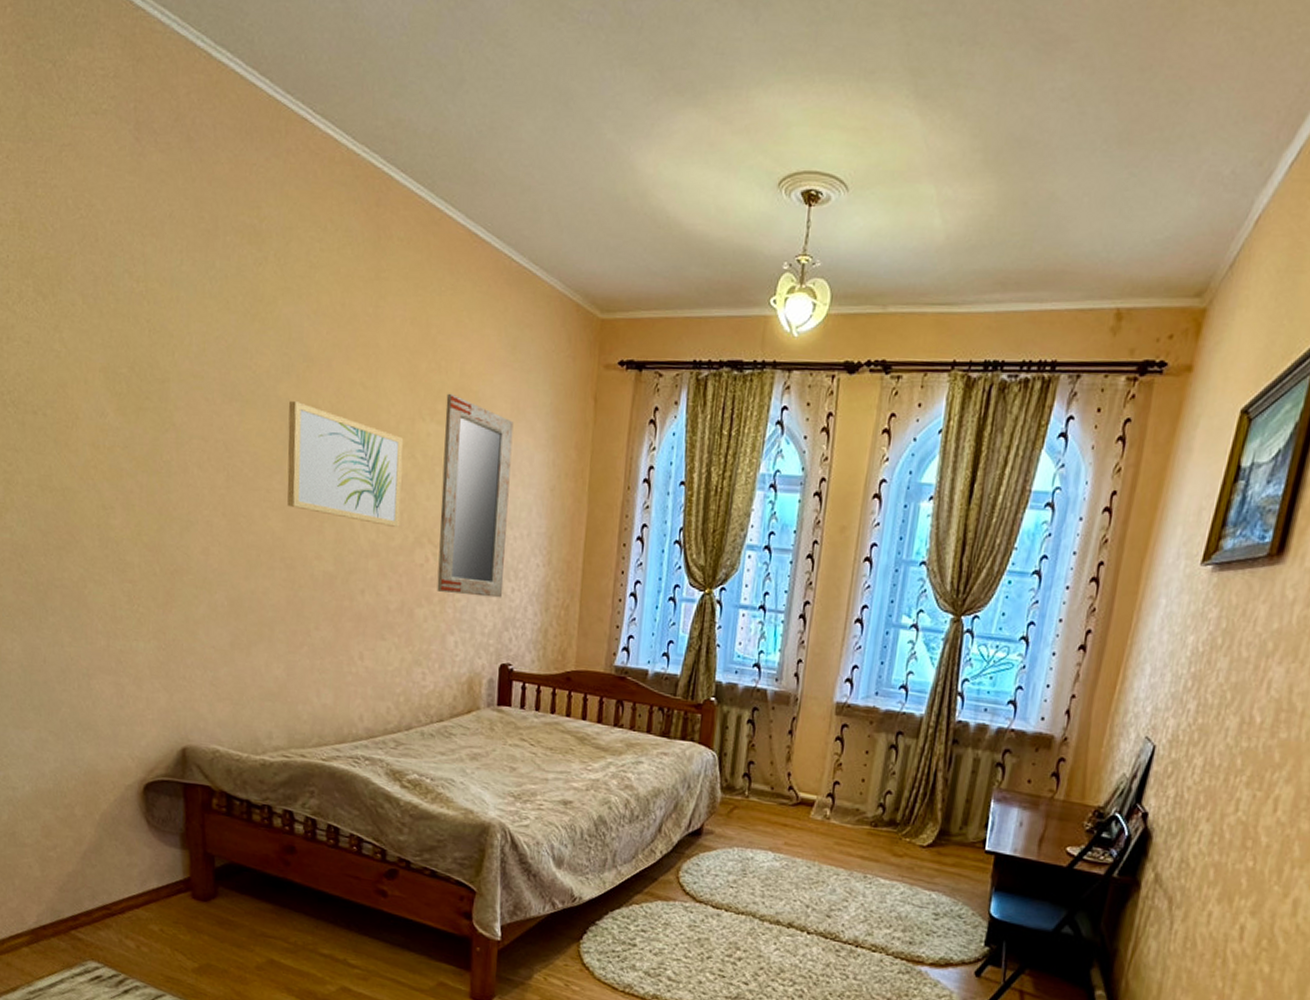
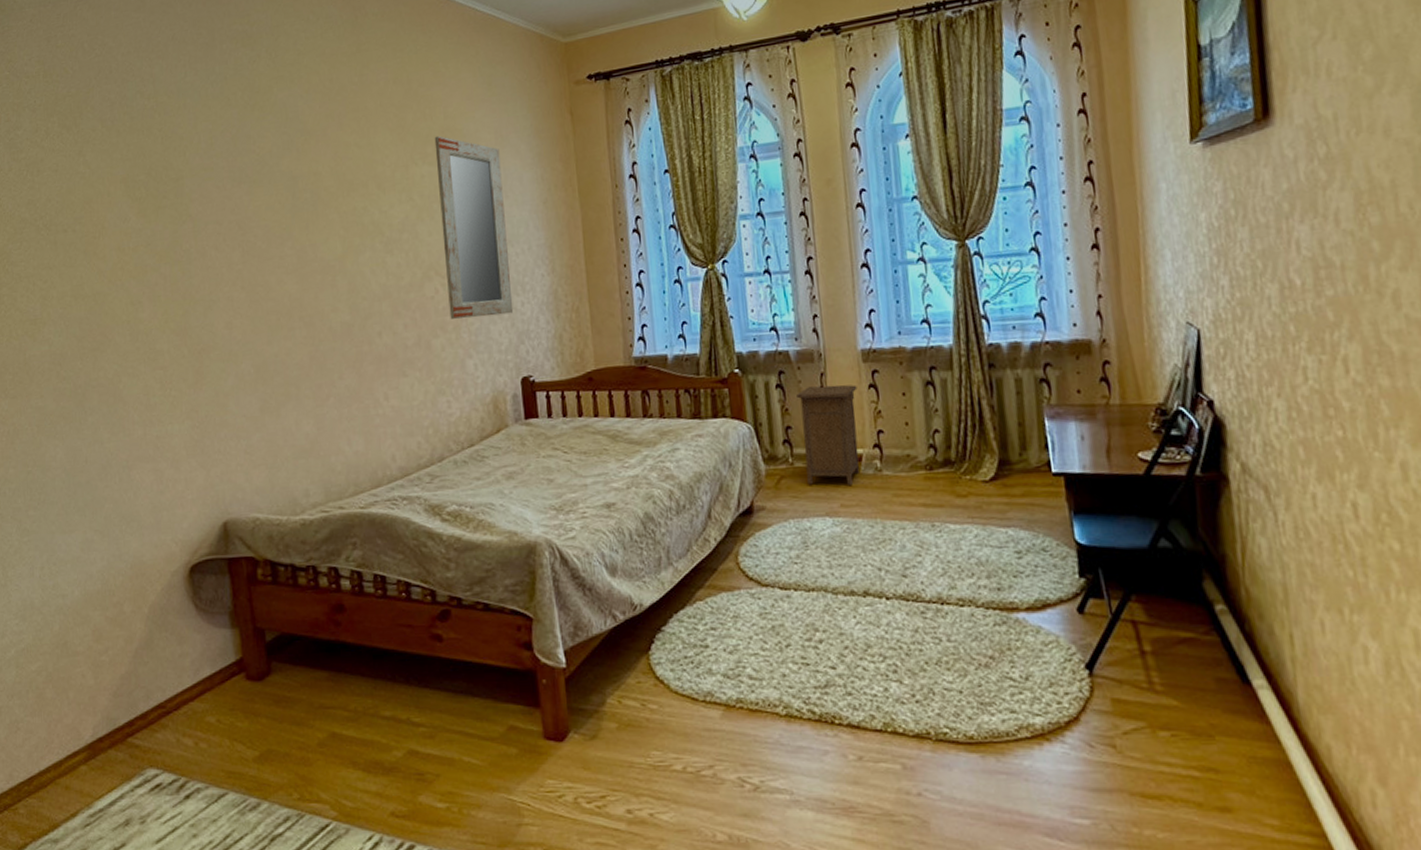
wall art: present [287,401,403,527] -> none [292,172,407,269]
nightstand: none [758,728,825,827] -> present [797,384,860,485]

